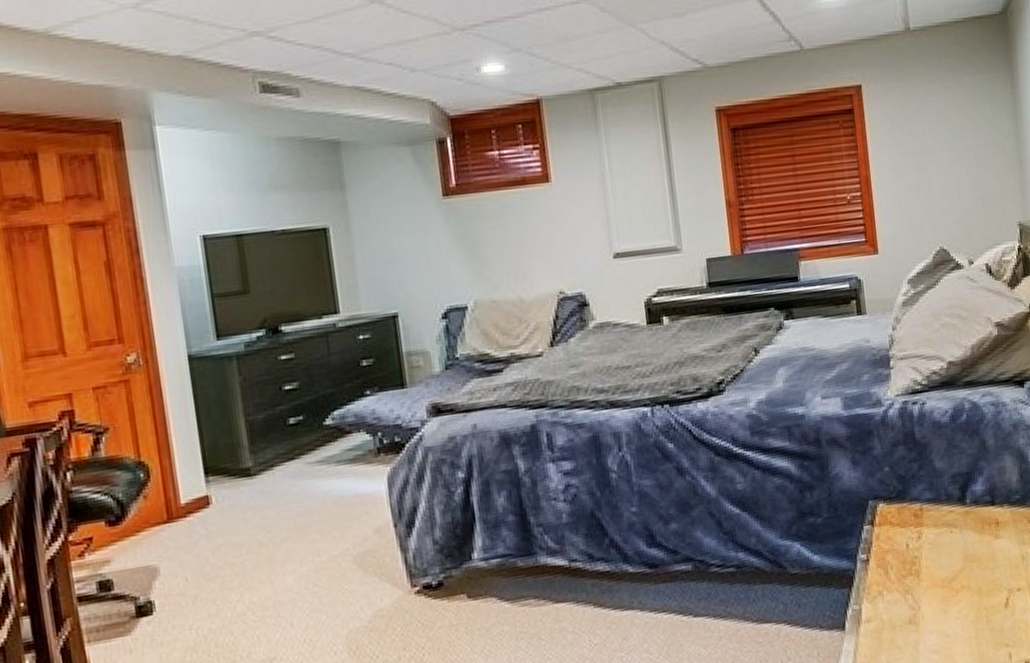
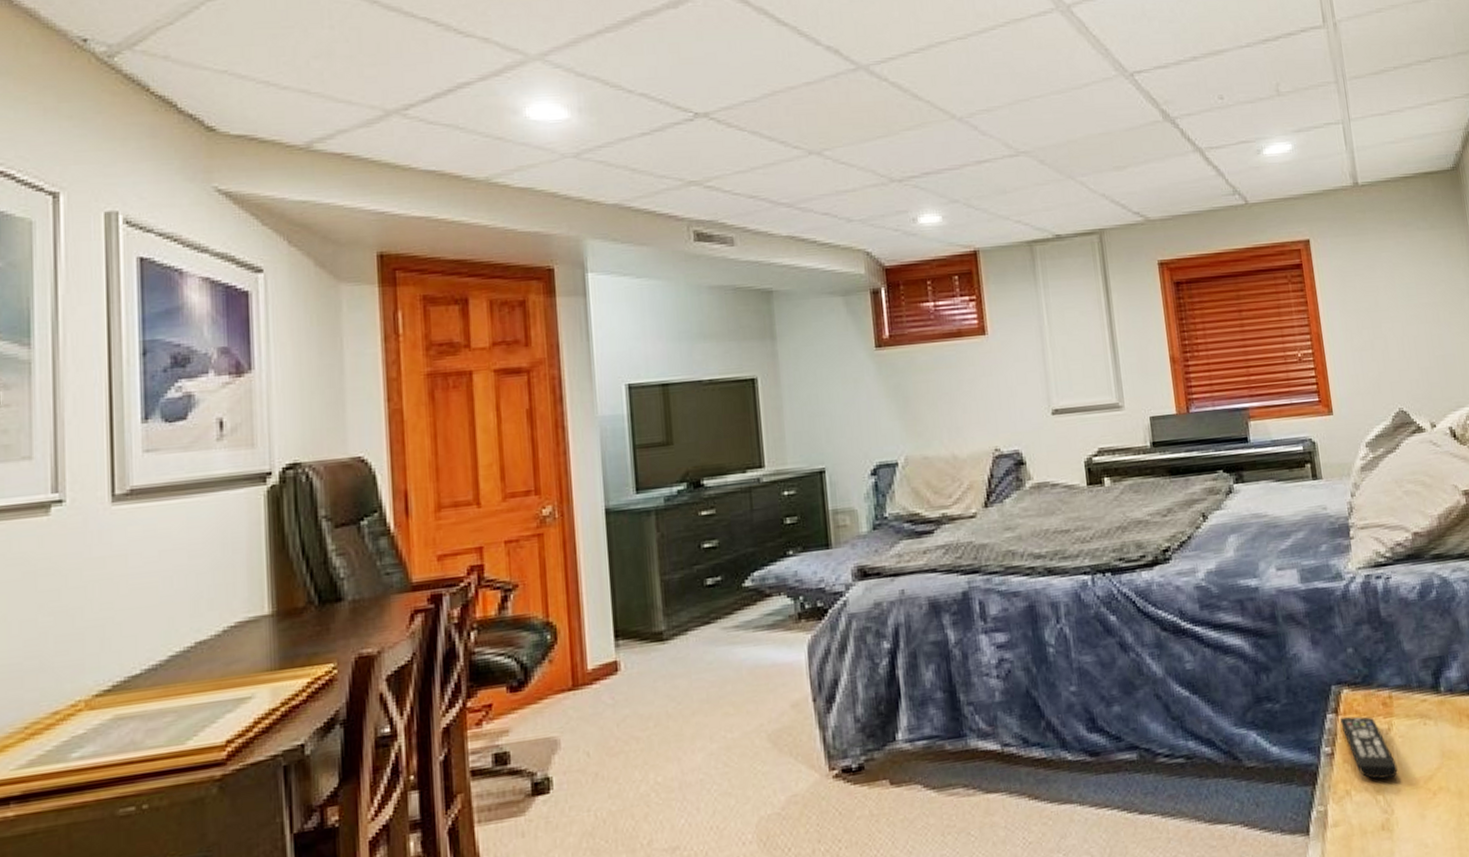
remote control: none [875,527,926,581] -> present [1340,716,1399,779]

